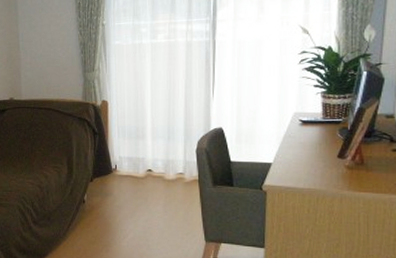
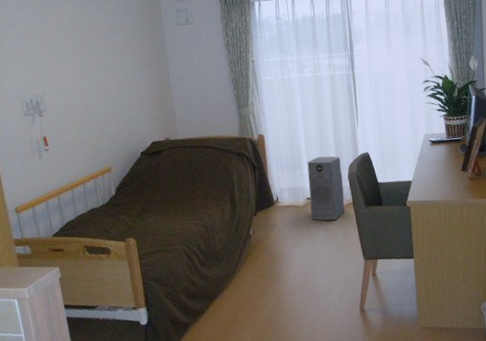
air purifier: none [150,128,189,196] -> present [307,156,345,221]

